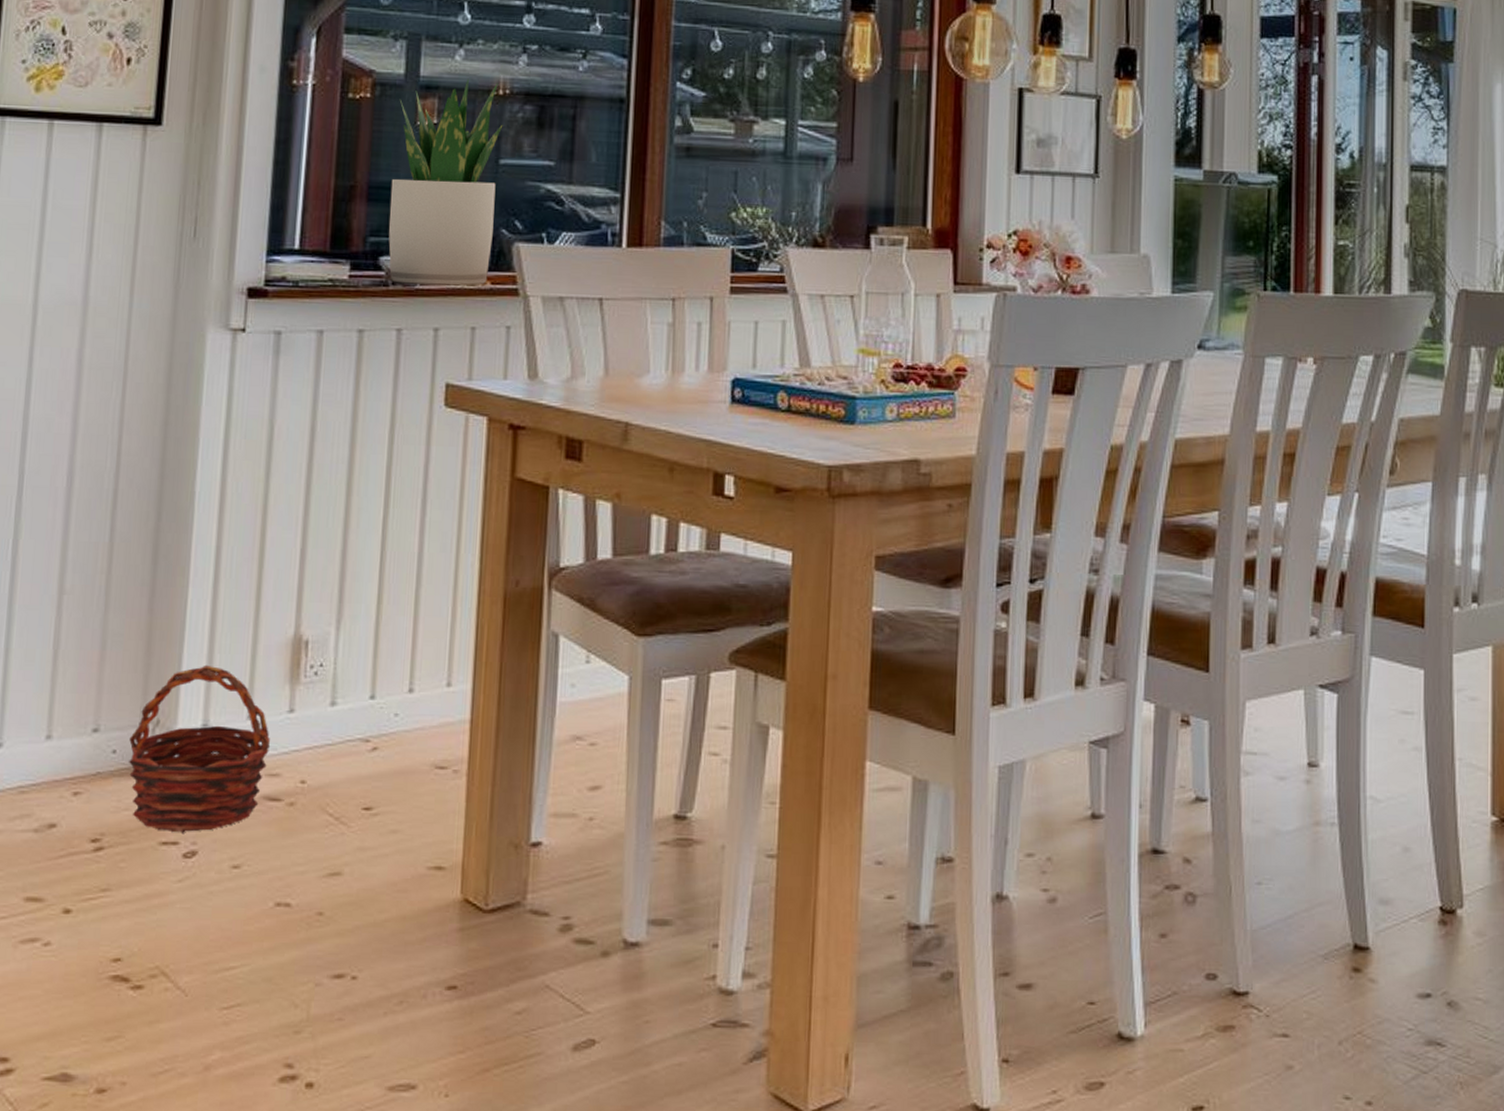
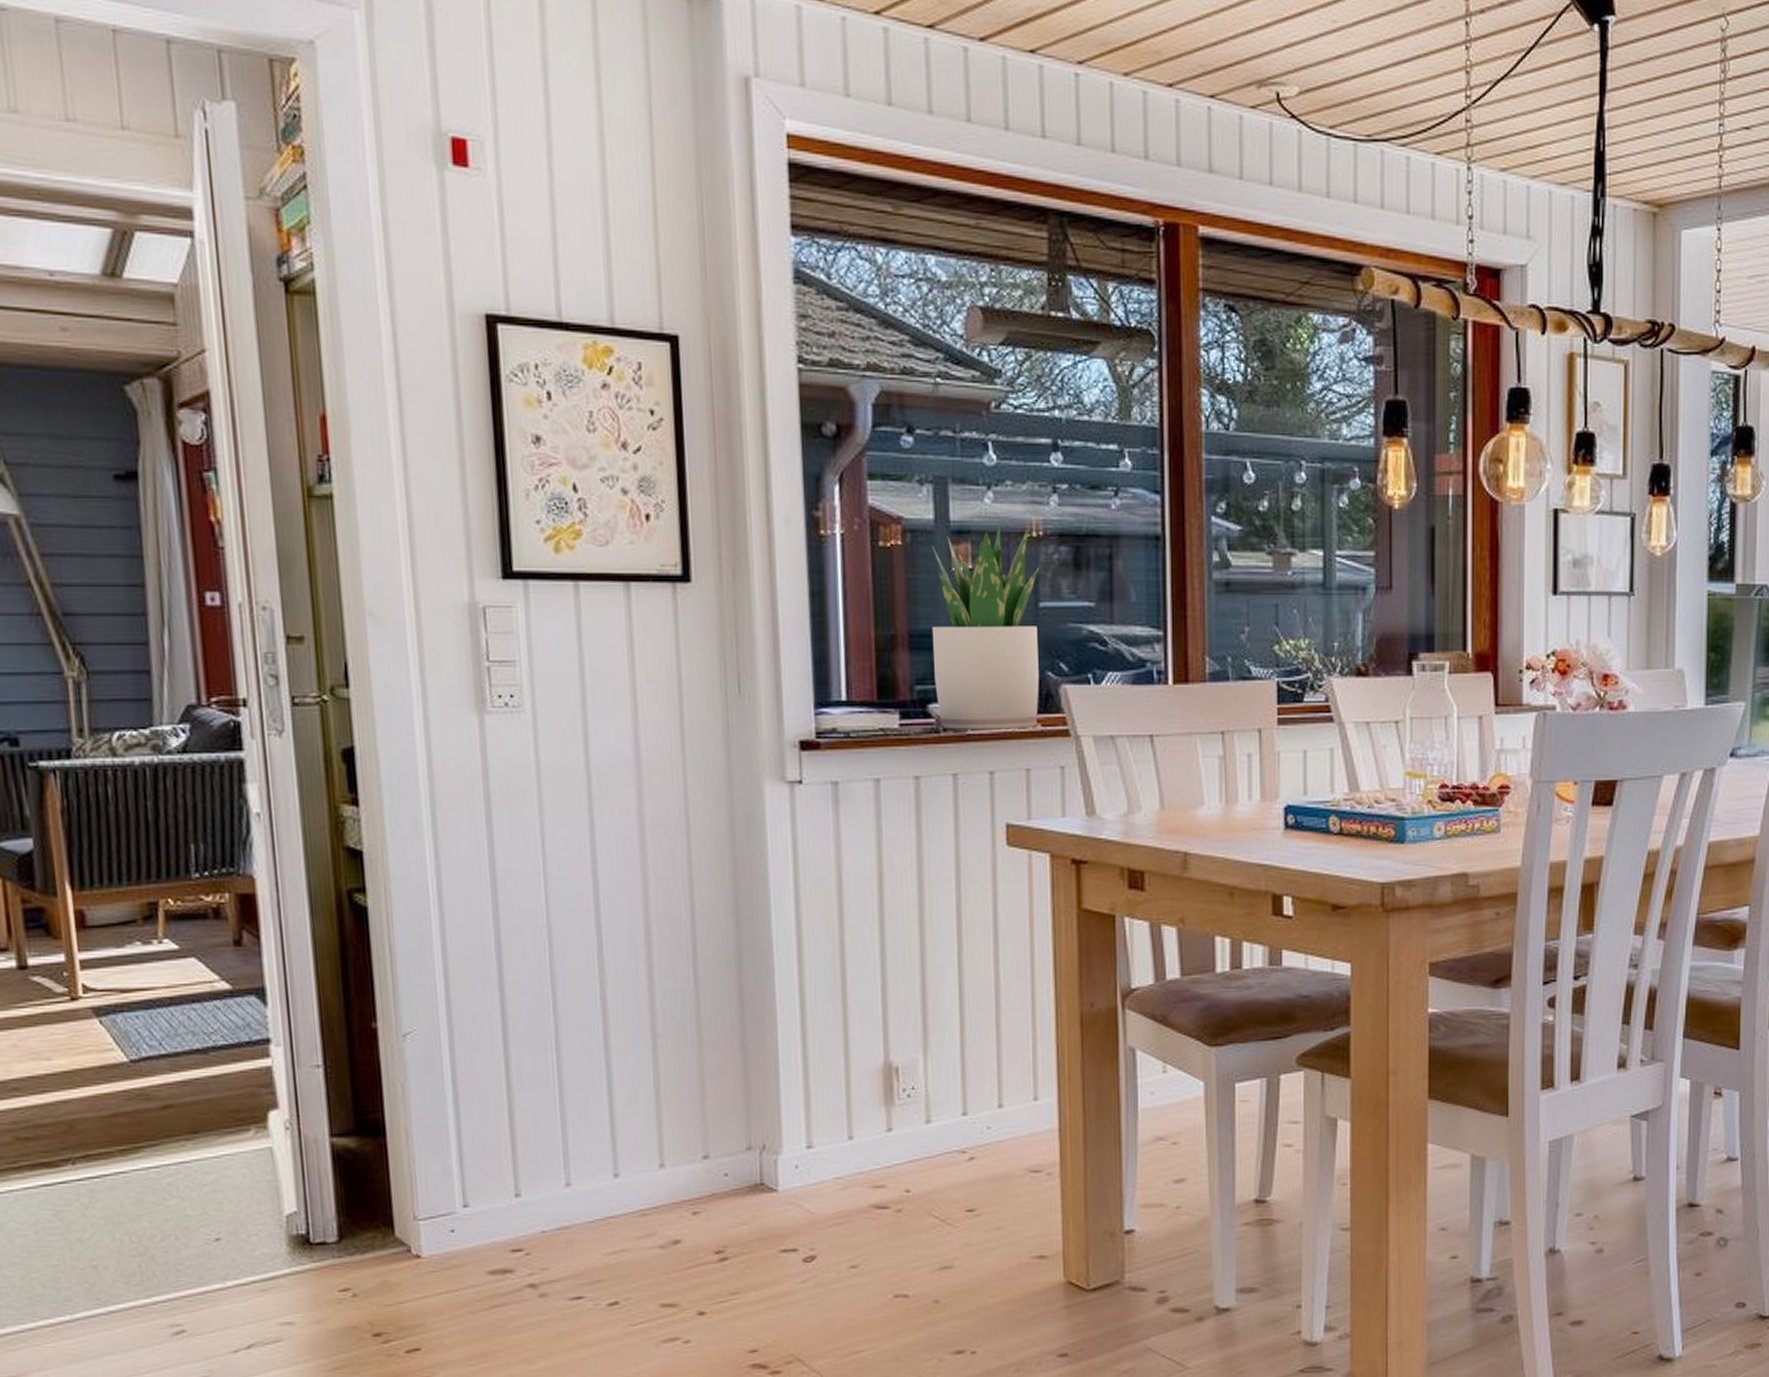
basket: present [129,665,271,833] -> none [739,1093,874,1241]

